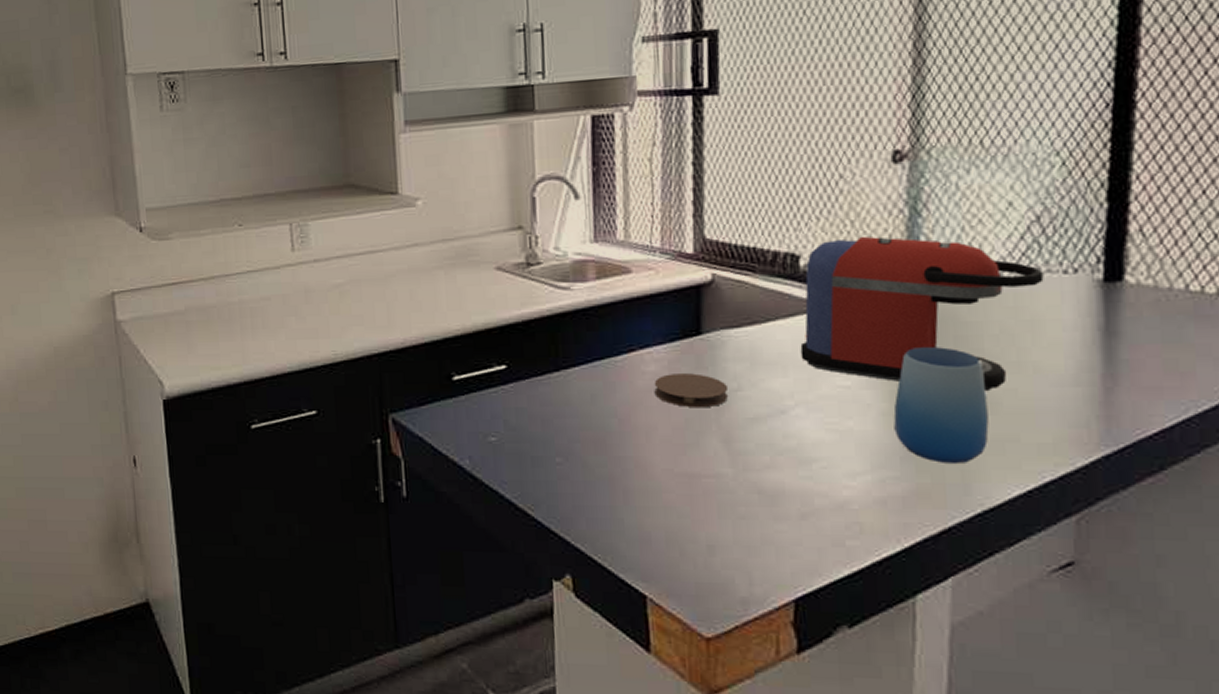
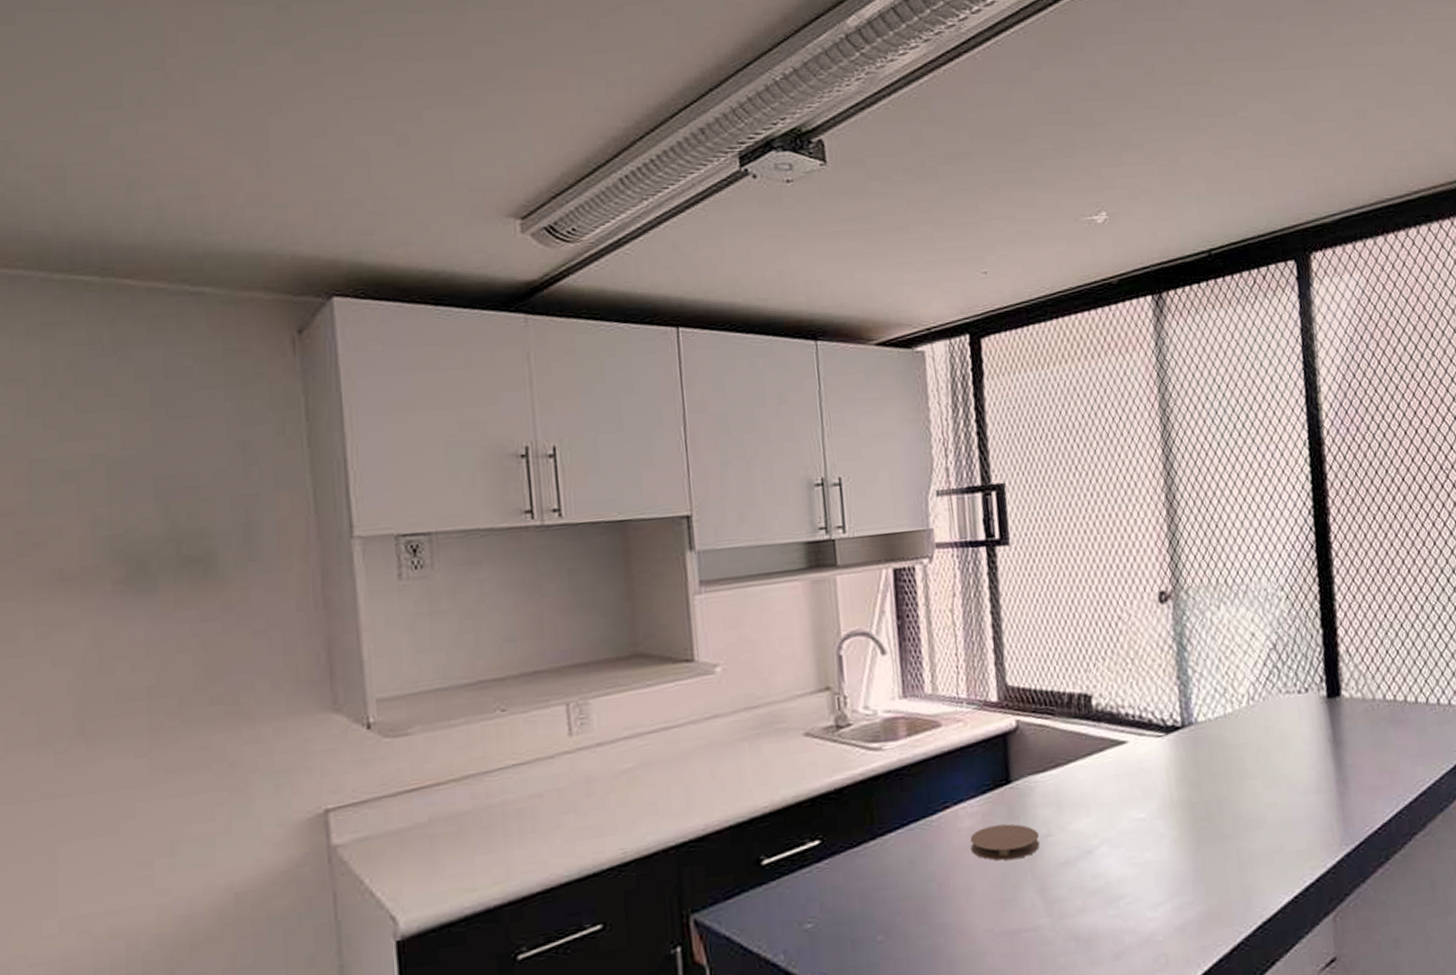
coffee maker: present [800,236,1044,392] -> none [1097,671,1285,809]
cup: present [893,347,989,463] -> none [1182,770,1260,882]

